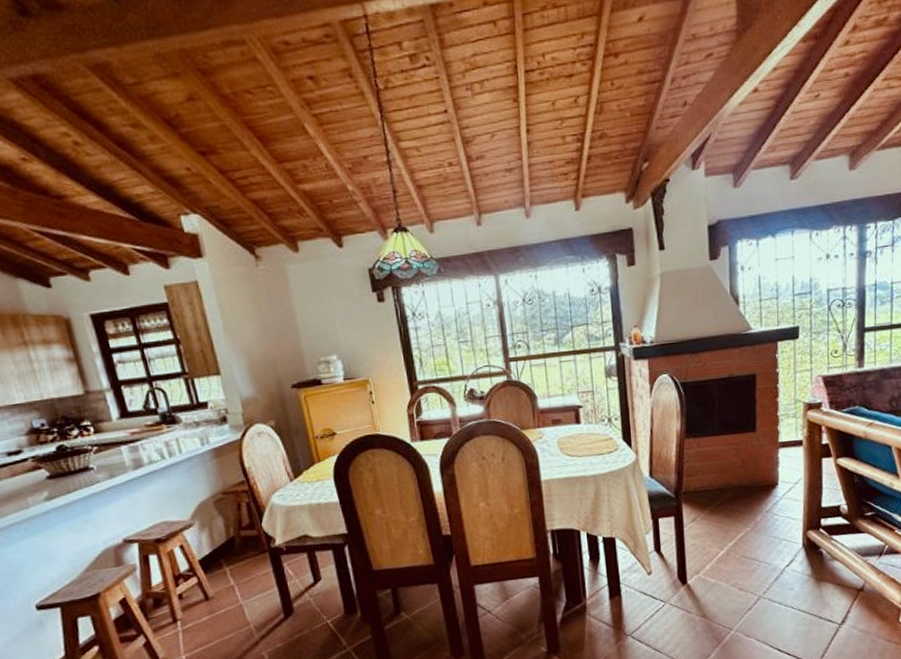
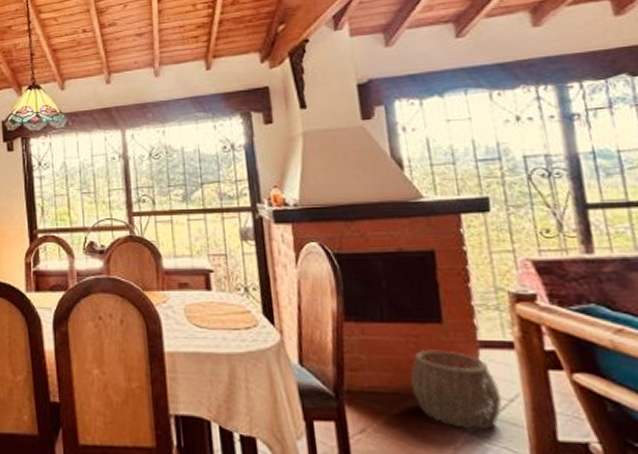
woven basket: none [730,452,790,509] -> present [410,349,502,431]

